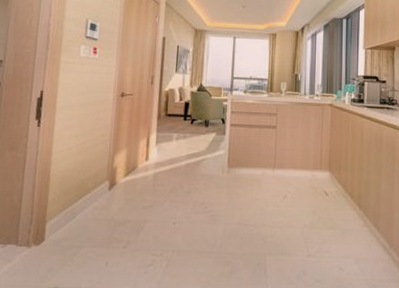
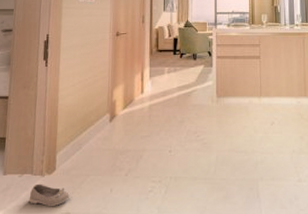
shoe: none [11,255,60,280] -> present [28,183,71,206]

